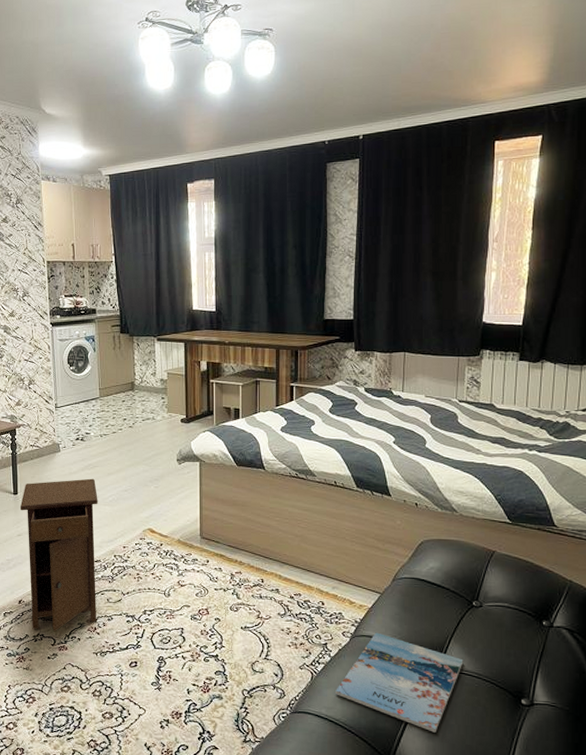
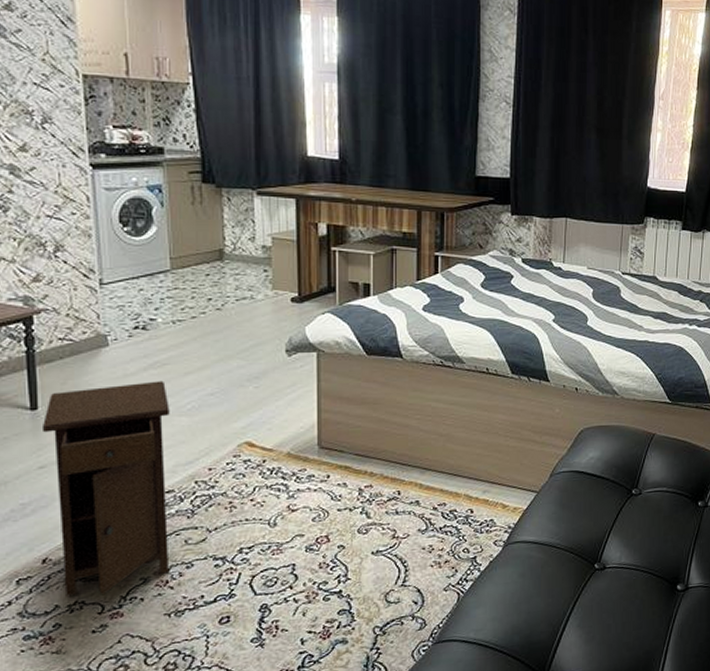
magazine: present [336,632,464,733] -> none [486,536,622,636]

